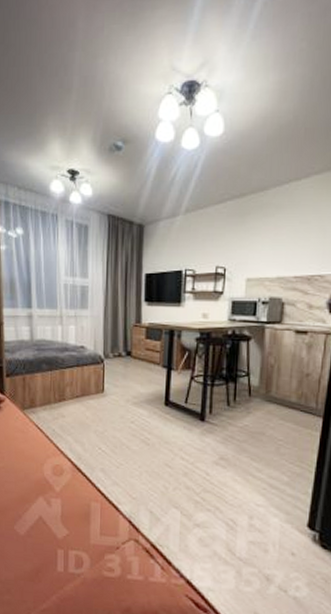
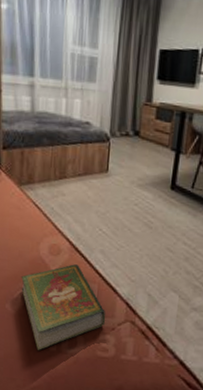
book: none [28,484,110,572] -> present [21,264,106,351]

